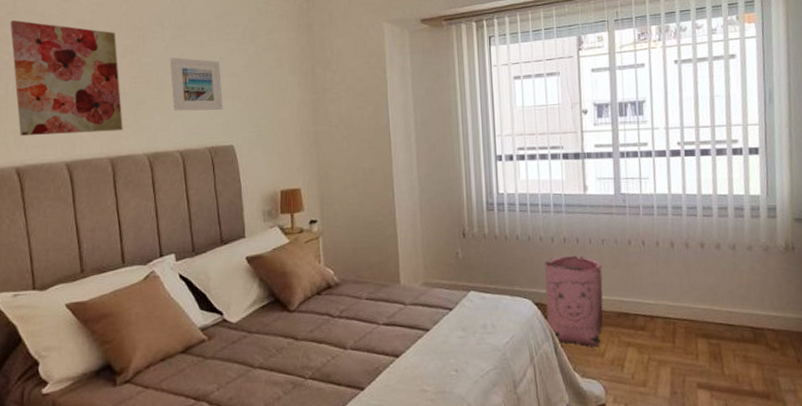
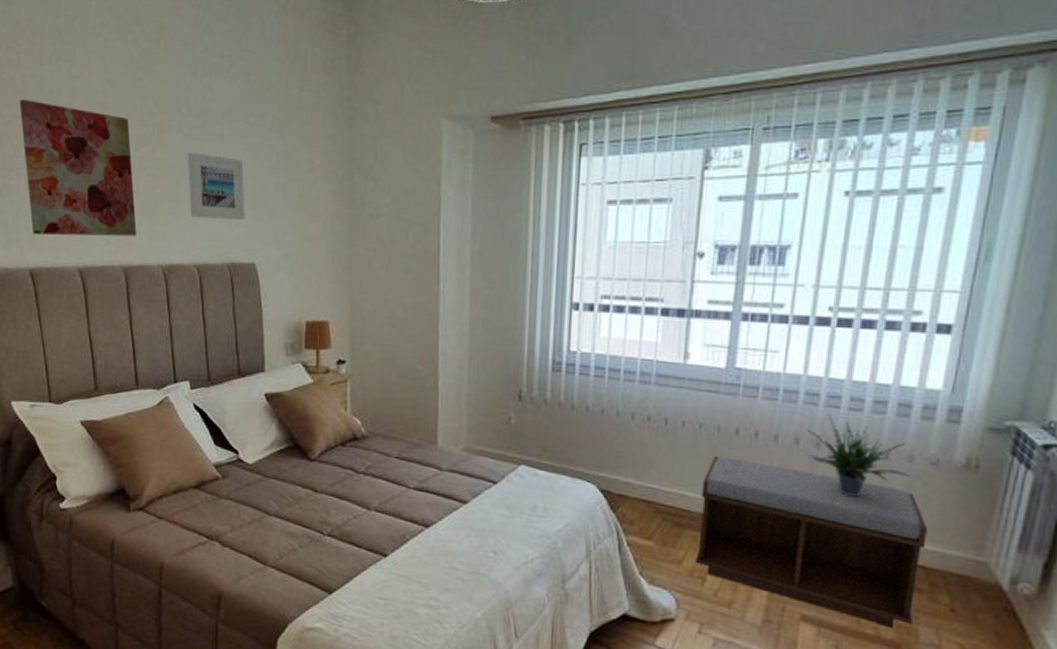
bag: present [544,255,603,348] -> none [612,437,696,553]
bench: none [610,263,775,383] -> present [695,456,928,629]
potted plant: none [677,220,752,282] -> present [806,412,910,497]

